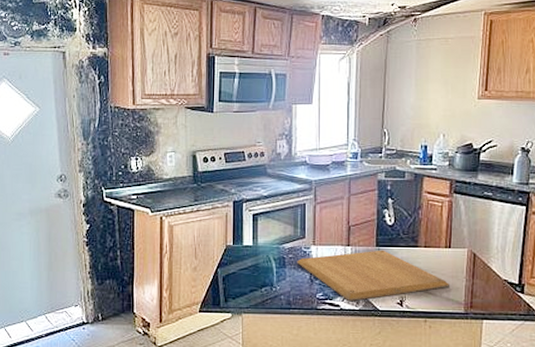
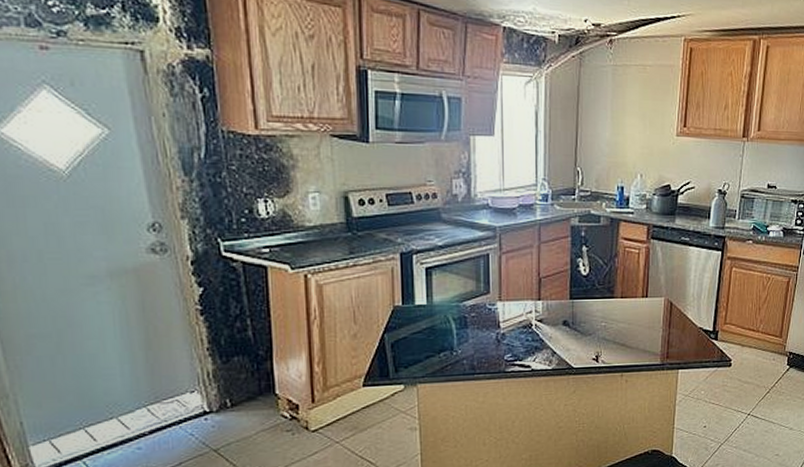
chopping board: present [297,250,451,302] -> none [481,302,647,361]

